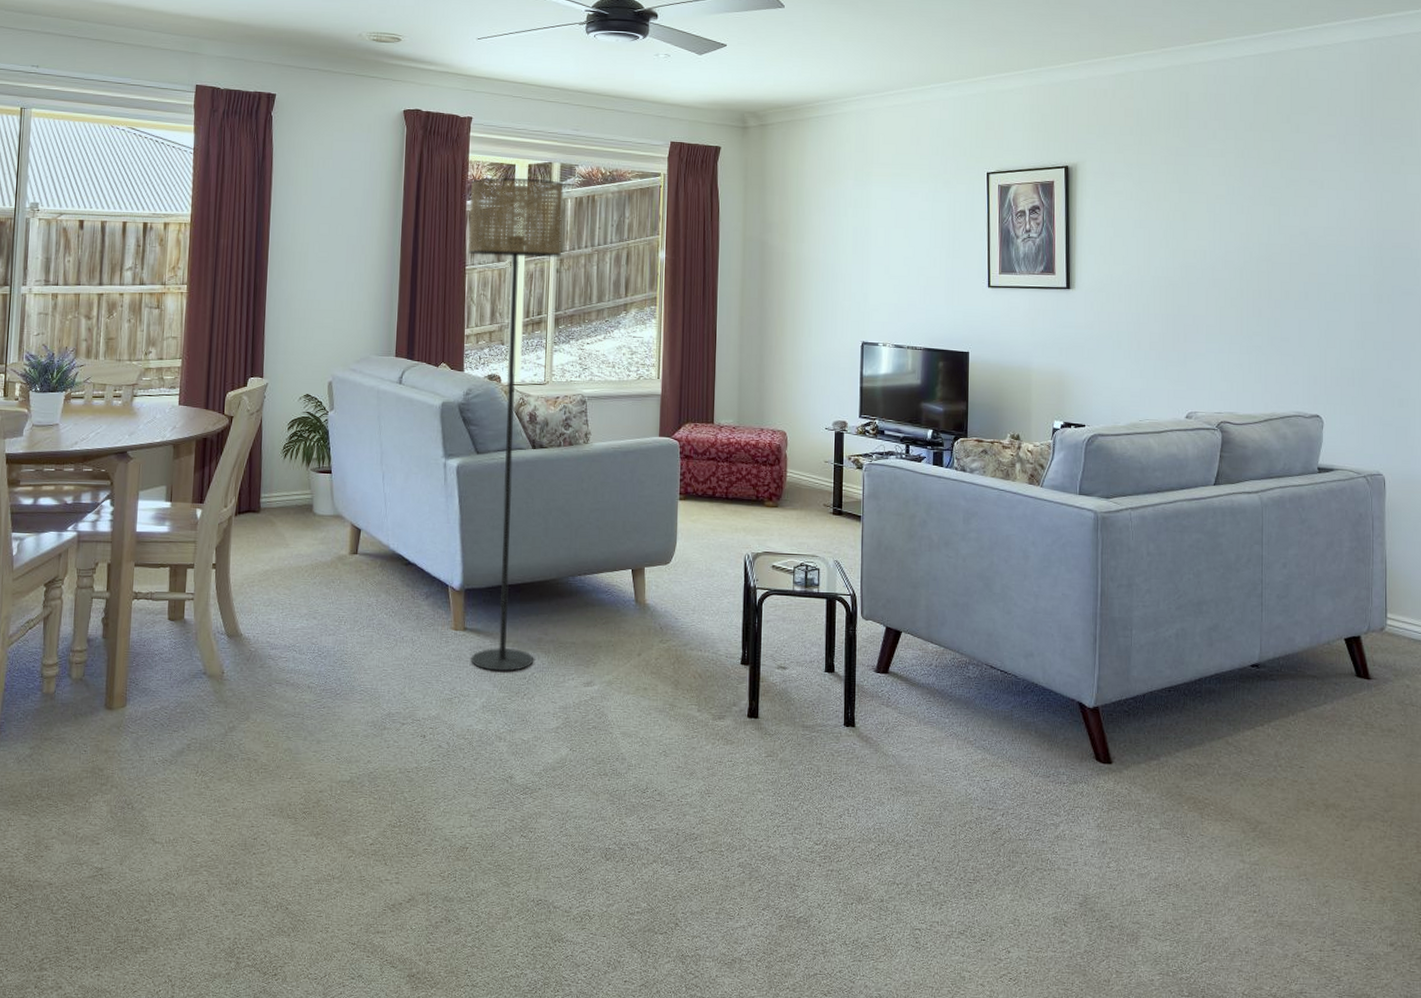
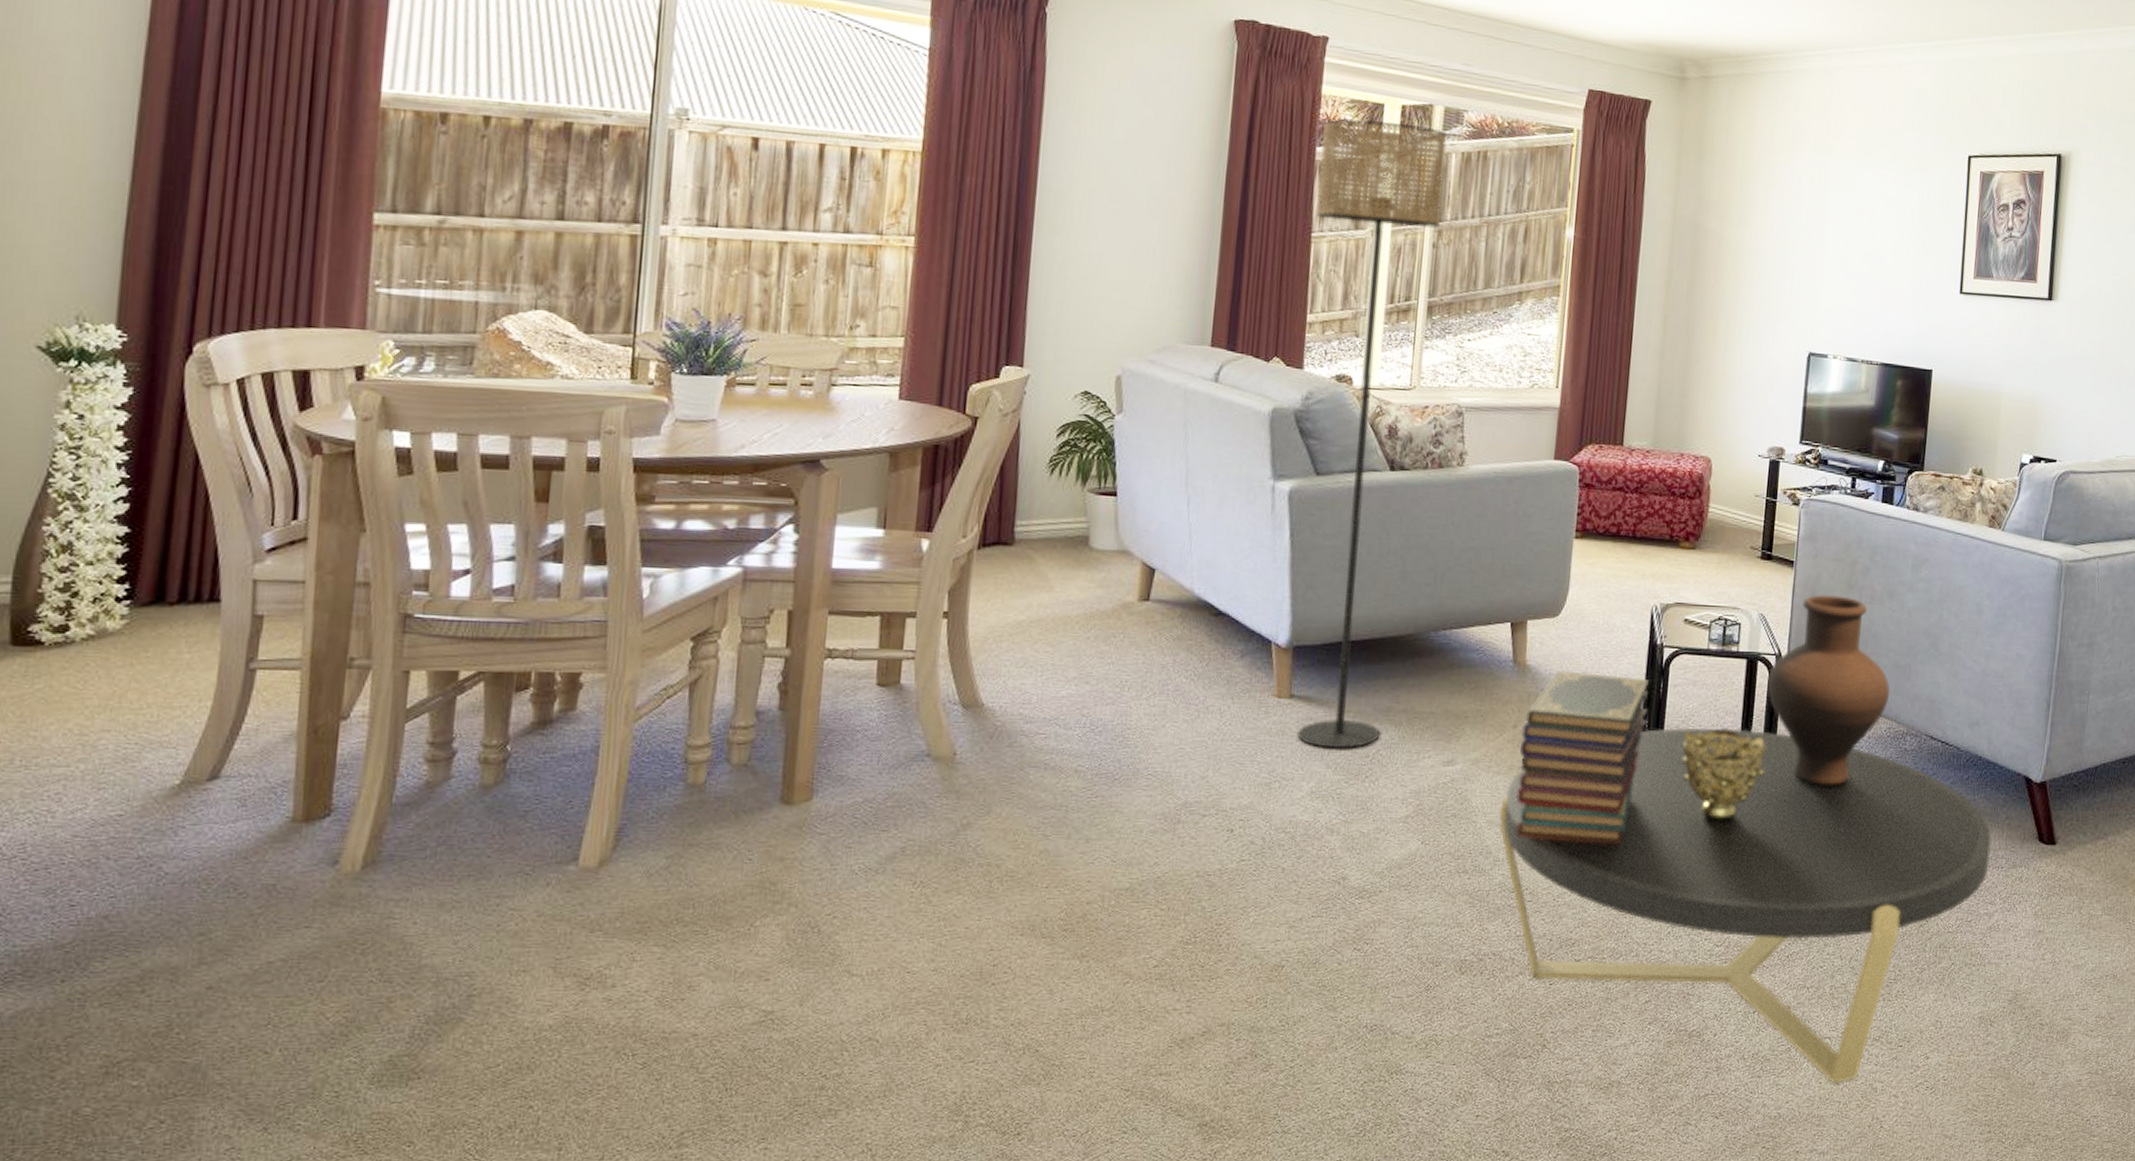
coffee table: none [630,656,1052,971] -> present [1498,727,1992,1084]
book stack: none [643,608,747,756] -> present [1516,670,1650,846]
decorative bowl: none [777,656,848,737] -> present [1683,727,1766,821]
vase: none [844,544,951,707] -> present [1766,595,1890,785]

